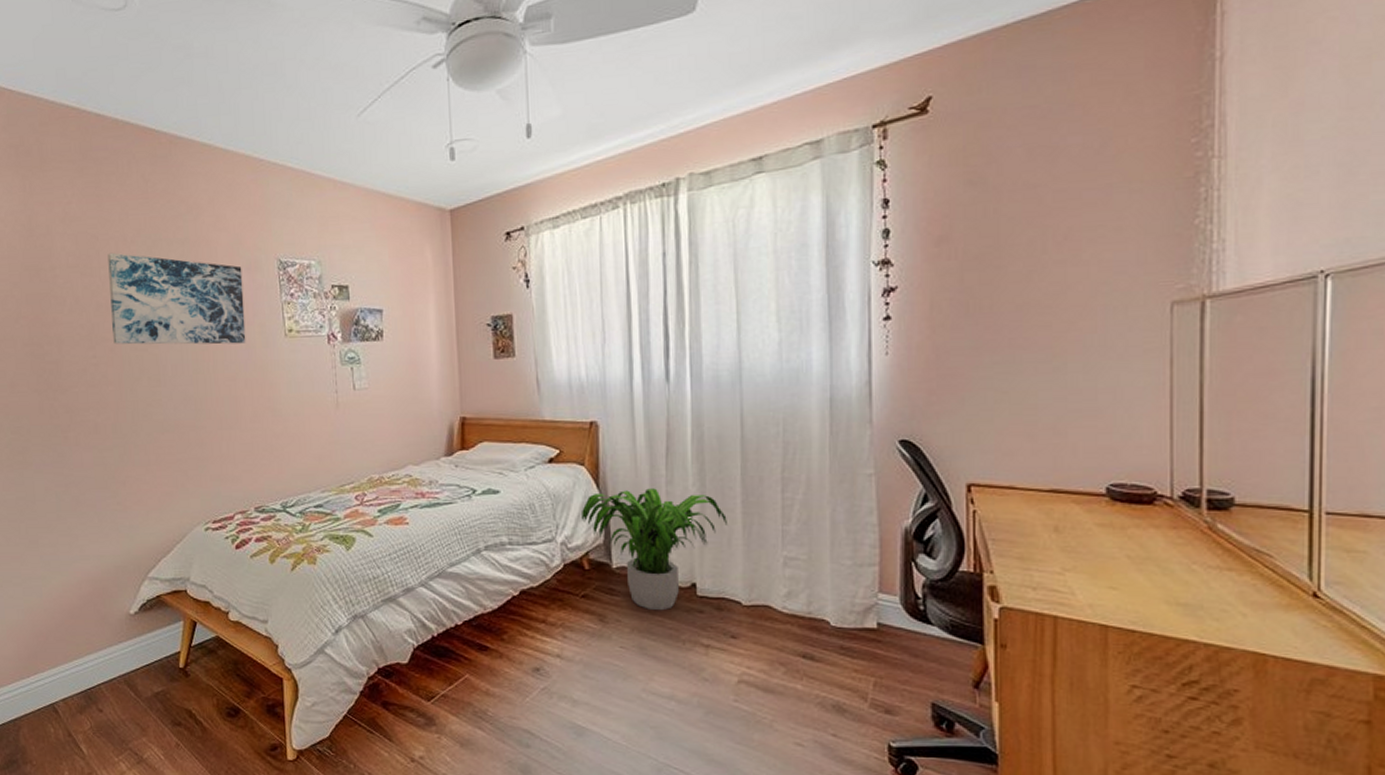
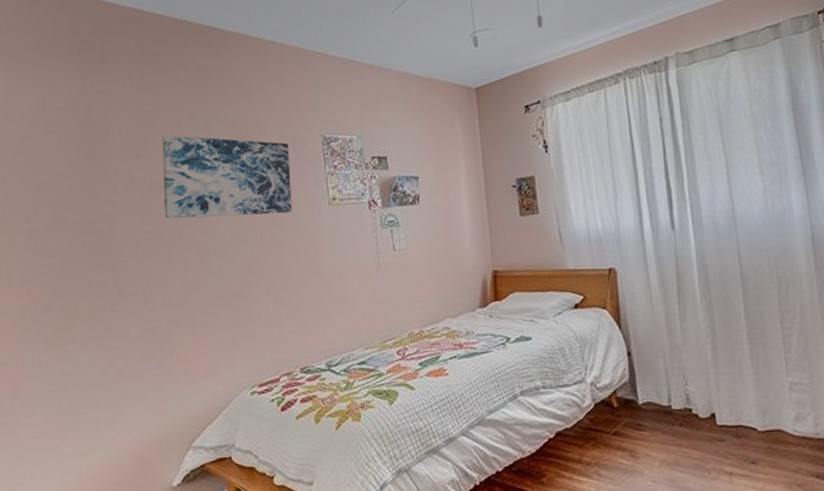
potted plant: present [580,488,727,611] -> none [606,326,737,443]

